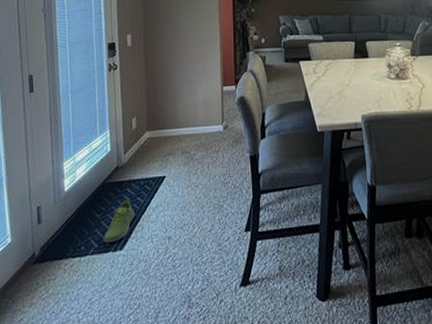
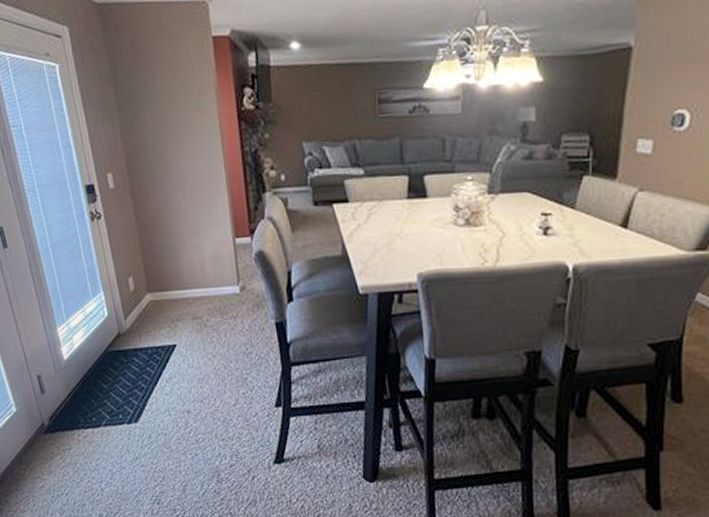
shoe: present [102,198,135,243] -> none [114,368,147,415]

